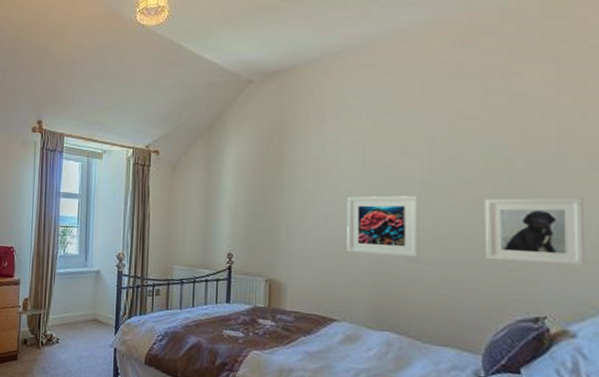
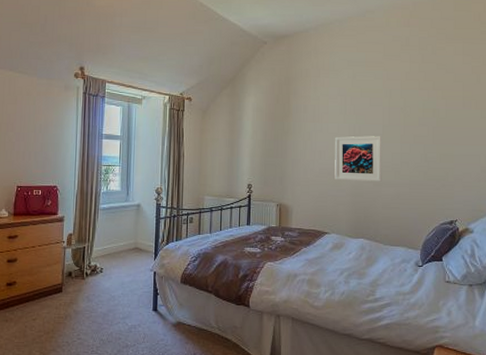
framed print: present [484,197,586,267] -> none [422,136,479,184]

